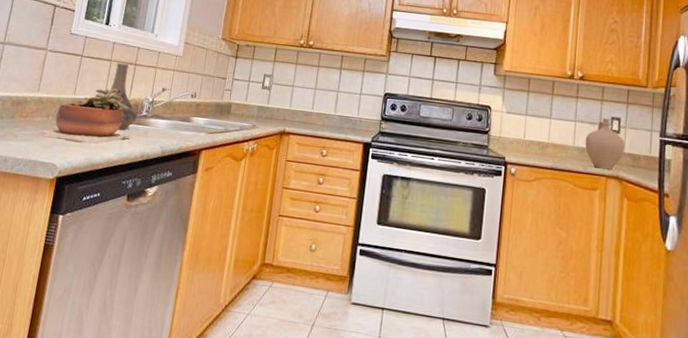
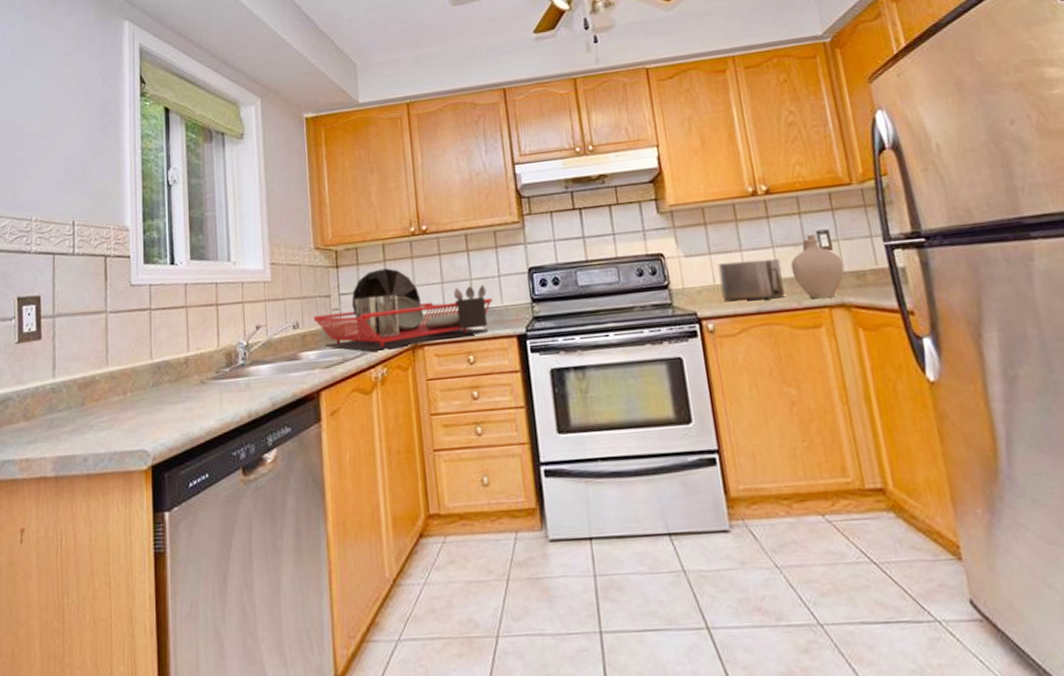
succulent plant: present [37,88,133,144] -> none [116,340,233,420]
decorative vase: present [94,62,139,130] -> none [178,306,235,390]
dish rack: none [208,67,352,135] -> present [313,268,493,352]
toaster: none [528,124,578,161] -> present [717,258,785,301]

